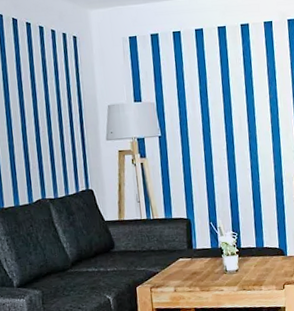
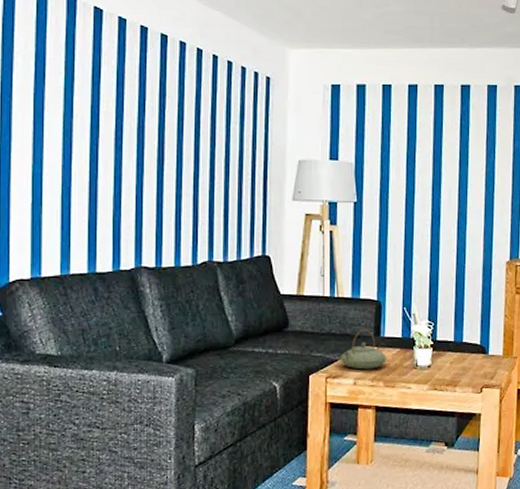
teapot: none [160,244,201,279] -> present [340,329,388,370]

